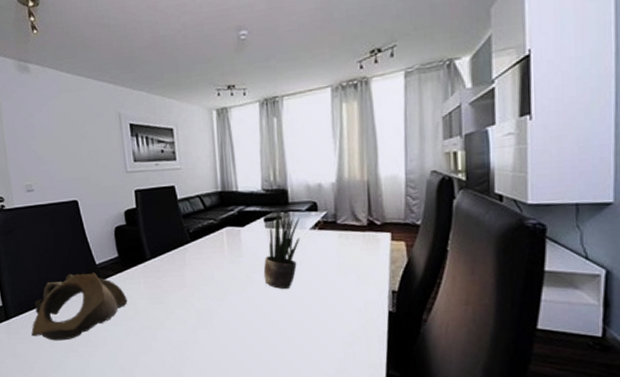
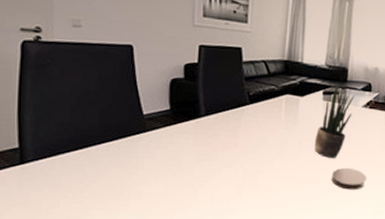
decorative bowl: present [31,272,128,341] -> none [51,121,173,192]
coaster: none [288,297,329,322] -> present [332,167,367,190]

